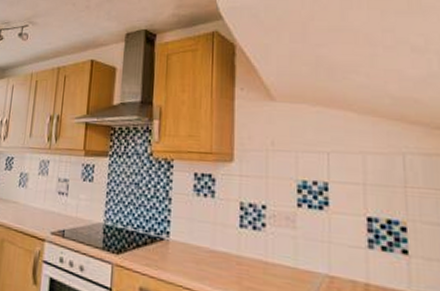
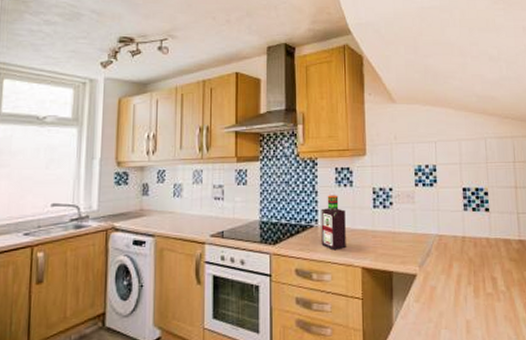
bottle: none [172,204,204,273] -> present [321,195,346,251]

